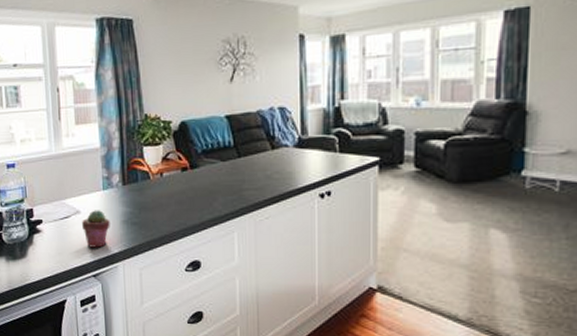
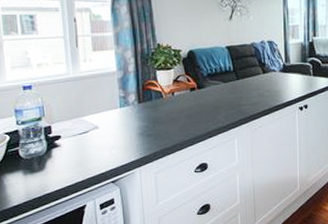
potted succulent: present [82,210,110,248] -> none [100,125,127,158]

